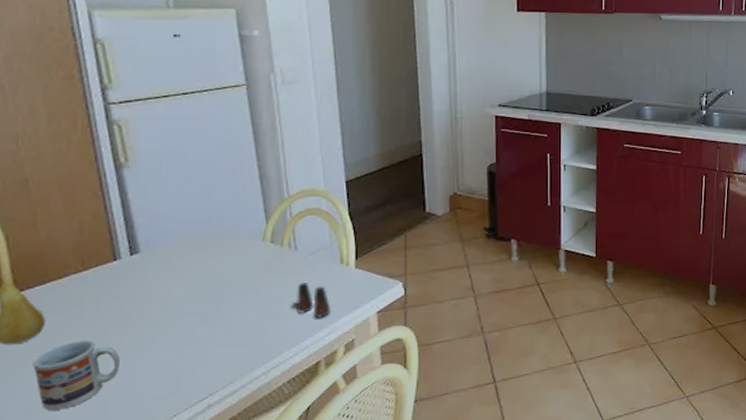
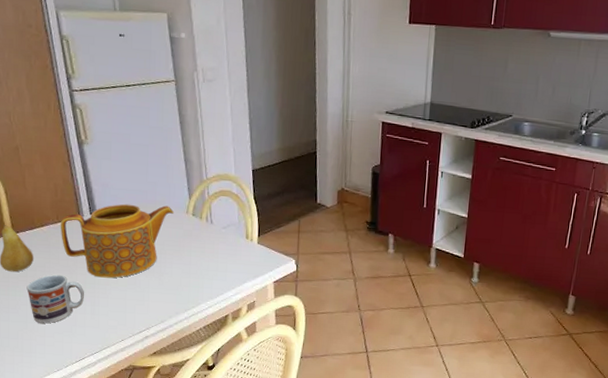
teapot: none [86,234,247,336] -> present [60,203,175,278]
salt shaker: present [291,283,330,319] -> none [207,251,237,282]

